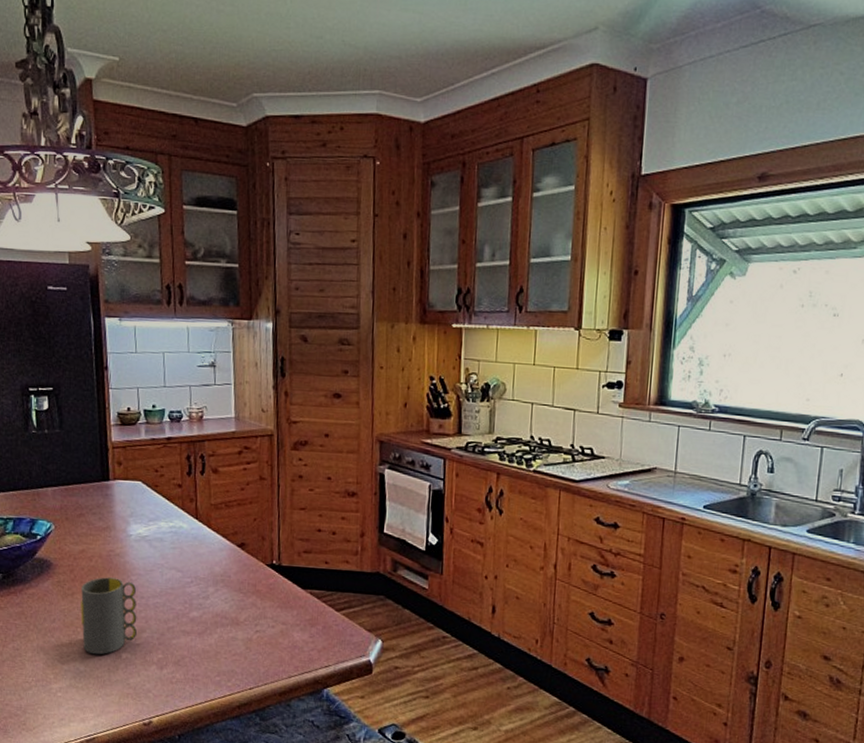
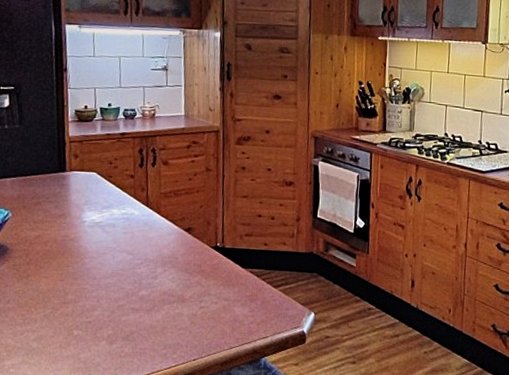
mug: present [80,577,137,654] -> none [35,260,89,332]

